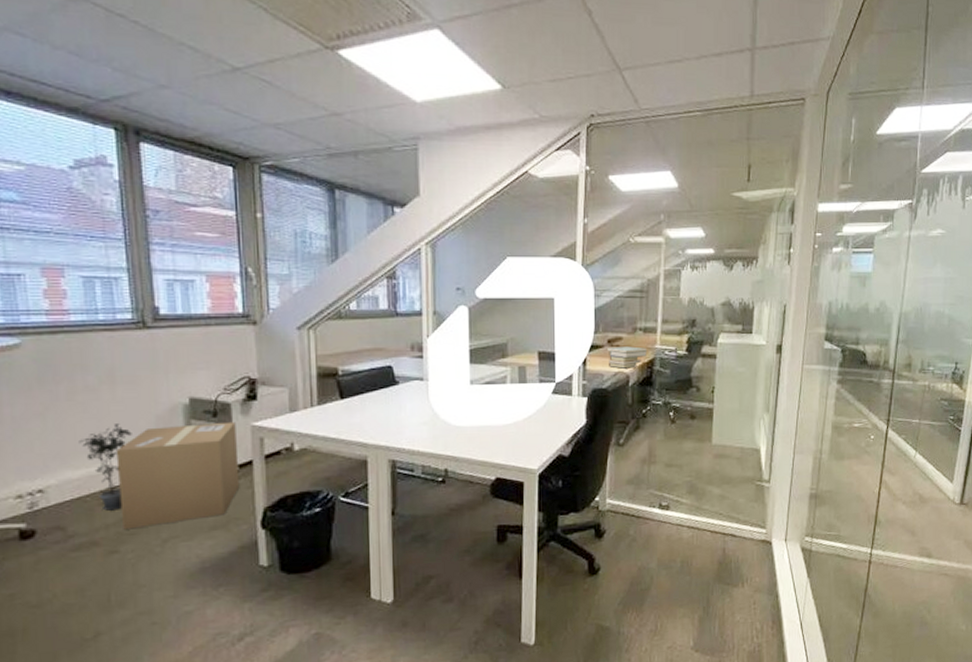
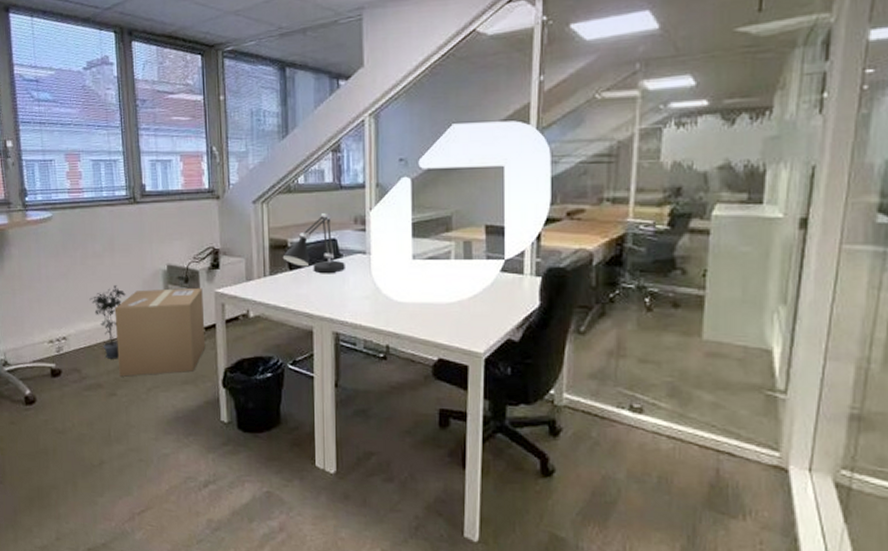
desk lamp: none [332,340,402,401] -> present [282,213,345,273]
books: present [607,346,647,369] -> none [566,220,615,245]

